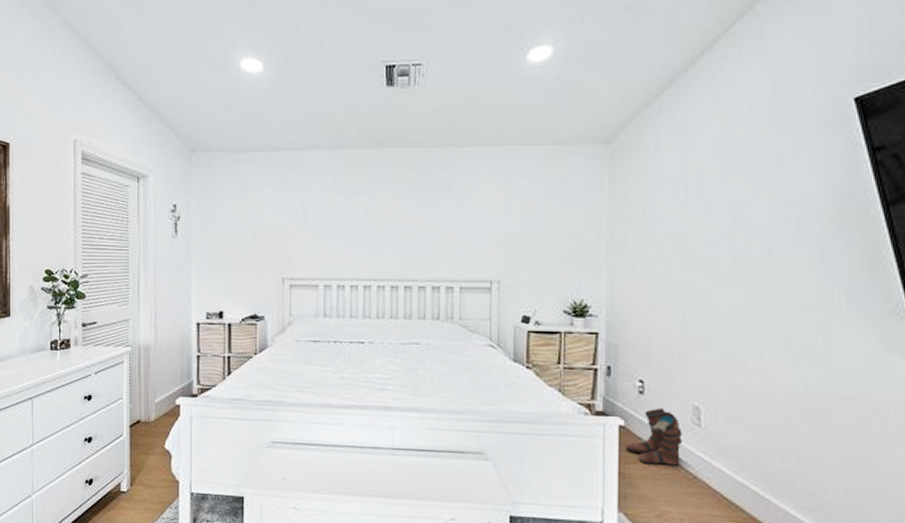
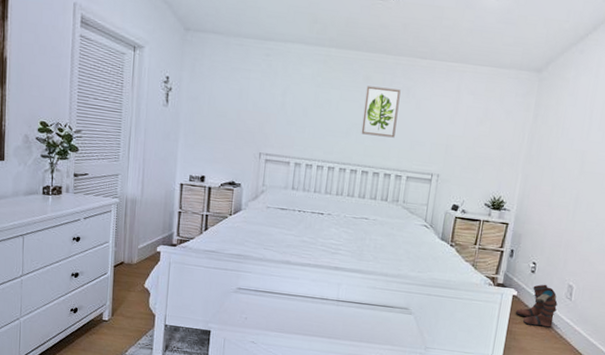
wall art: none [398,185,440,243] -> present [361,86,401,138]

